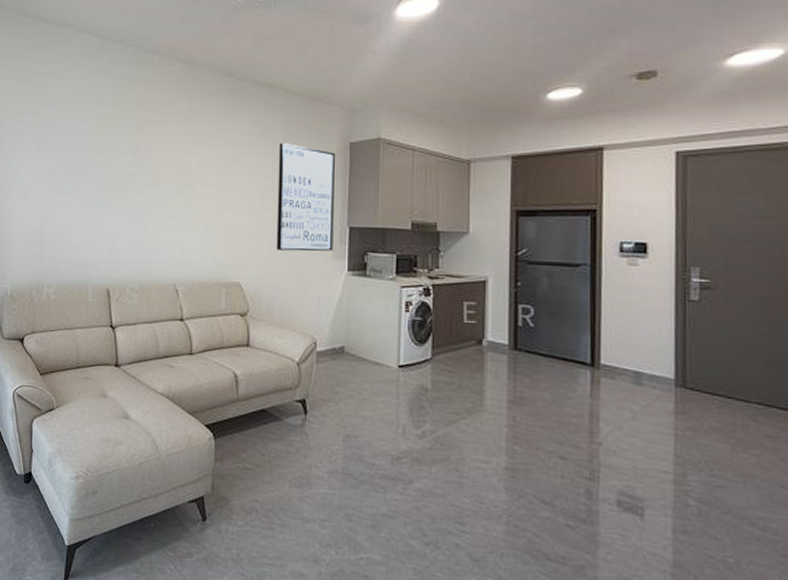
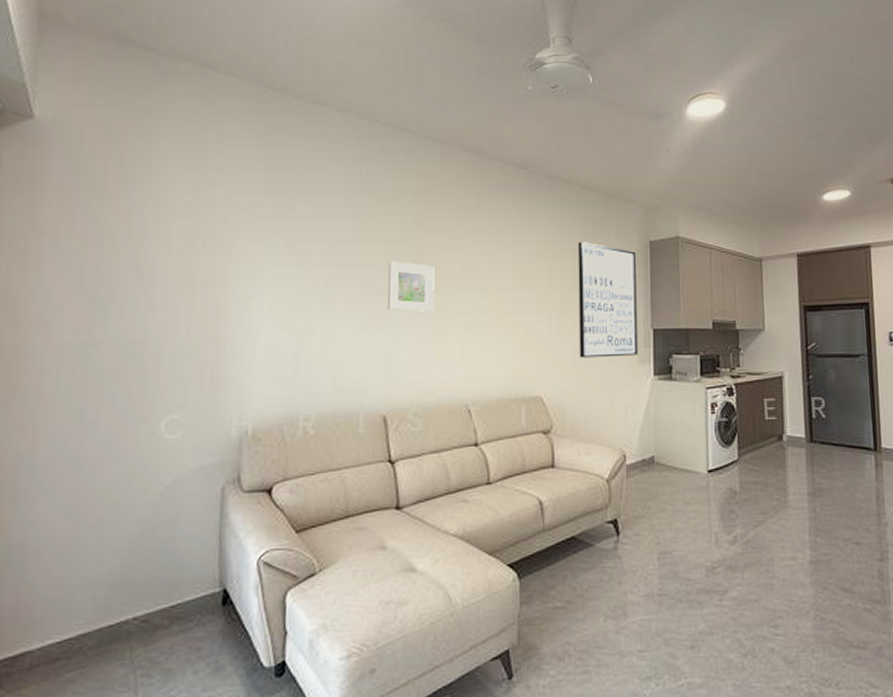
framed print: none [112,159,151,203] -> present [387,262,435,312]

